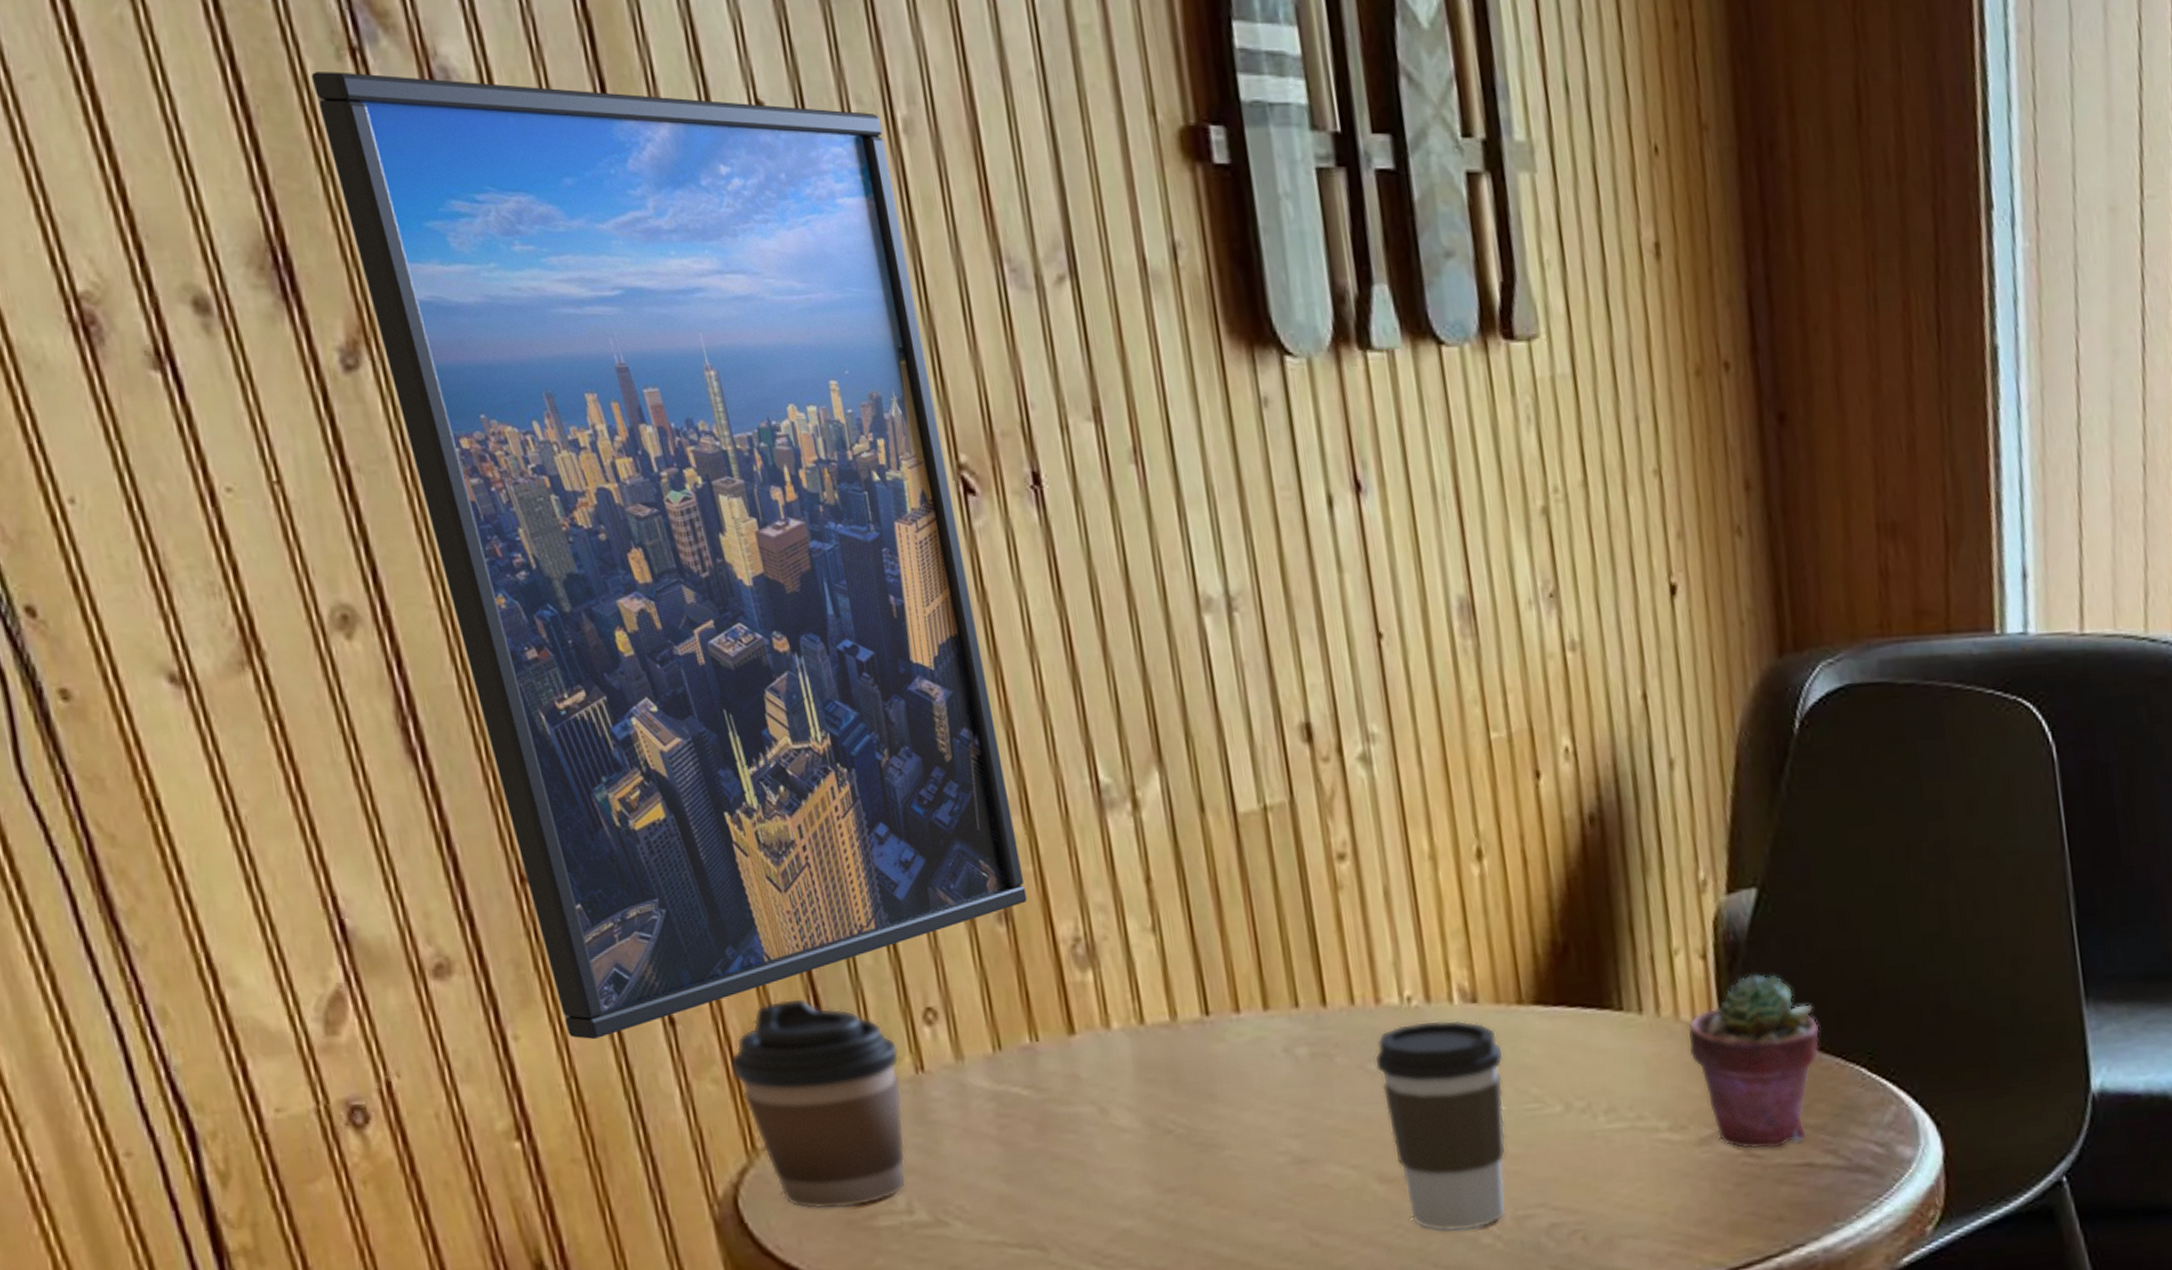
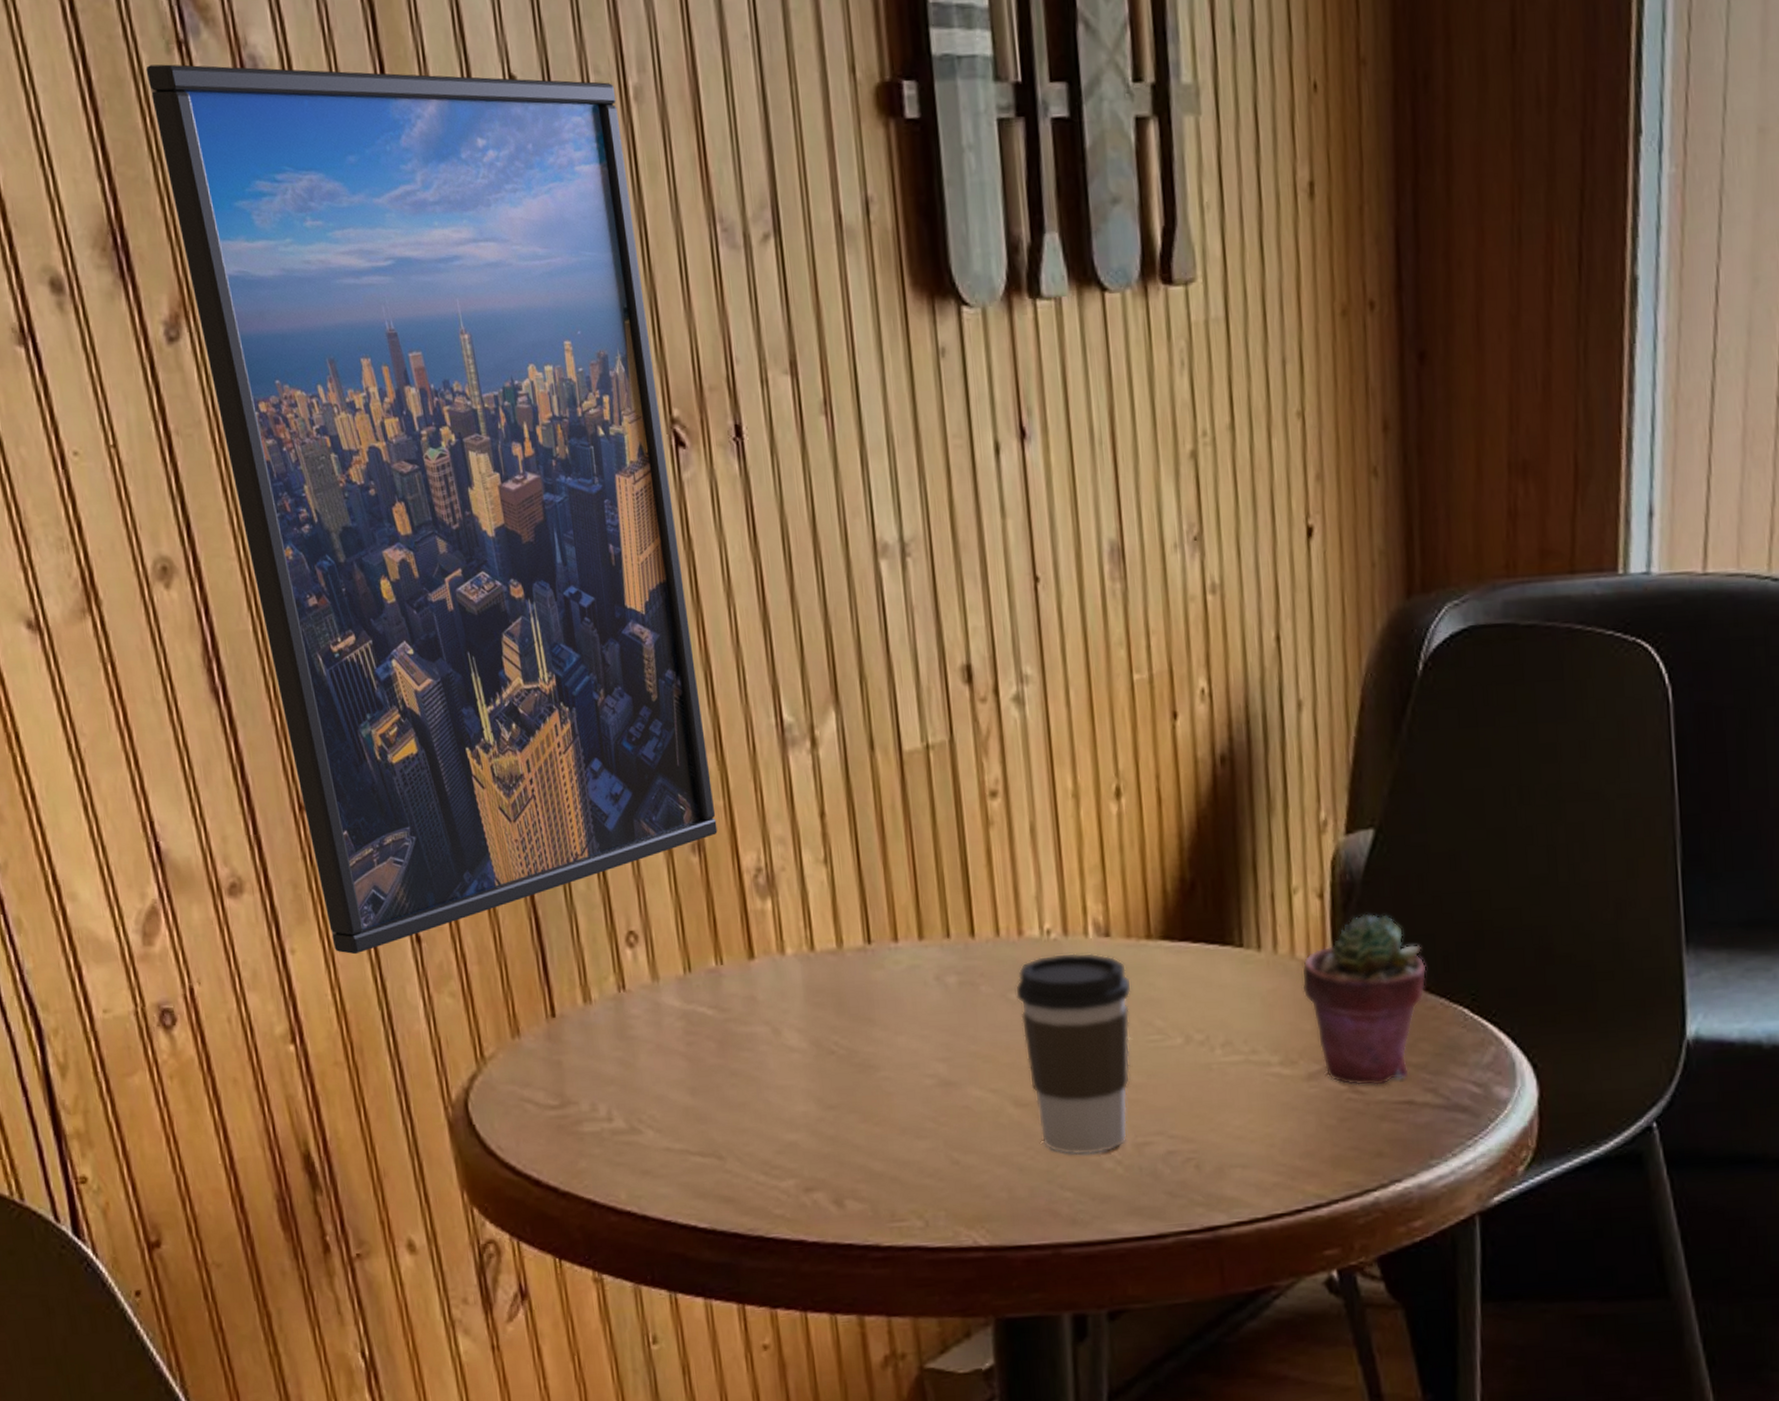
coffee cup: present [730,997,907,1210] -> none [465,920,608,1115]

